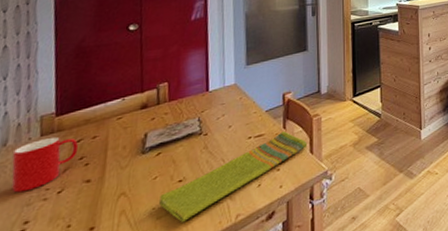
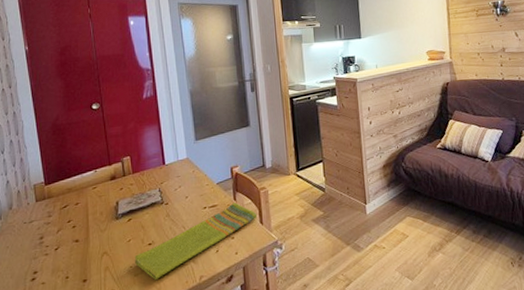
cup: present [11,137,79,193] -> none [17,202,66,248]

